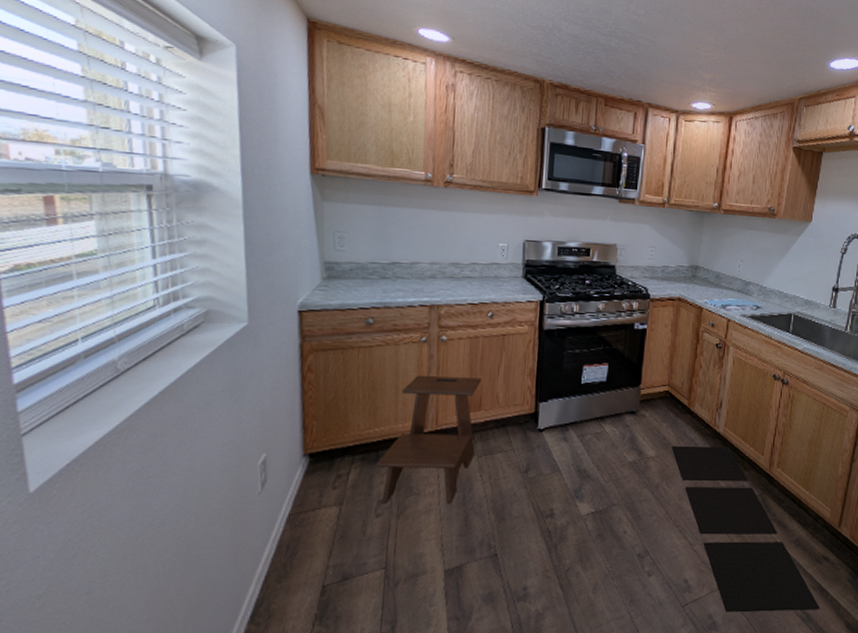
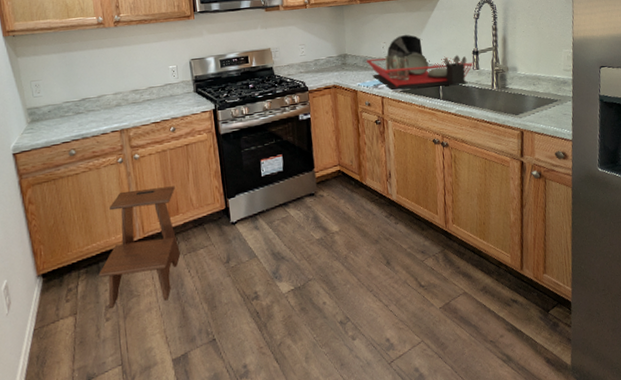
door mat: present [672,445,820,612] -> none [353,212,518,364]
dish rack: none [718,256,832,321] -> present [366,34,474,90]

